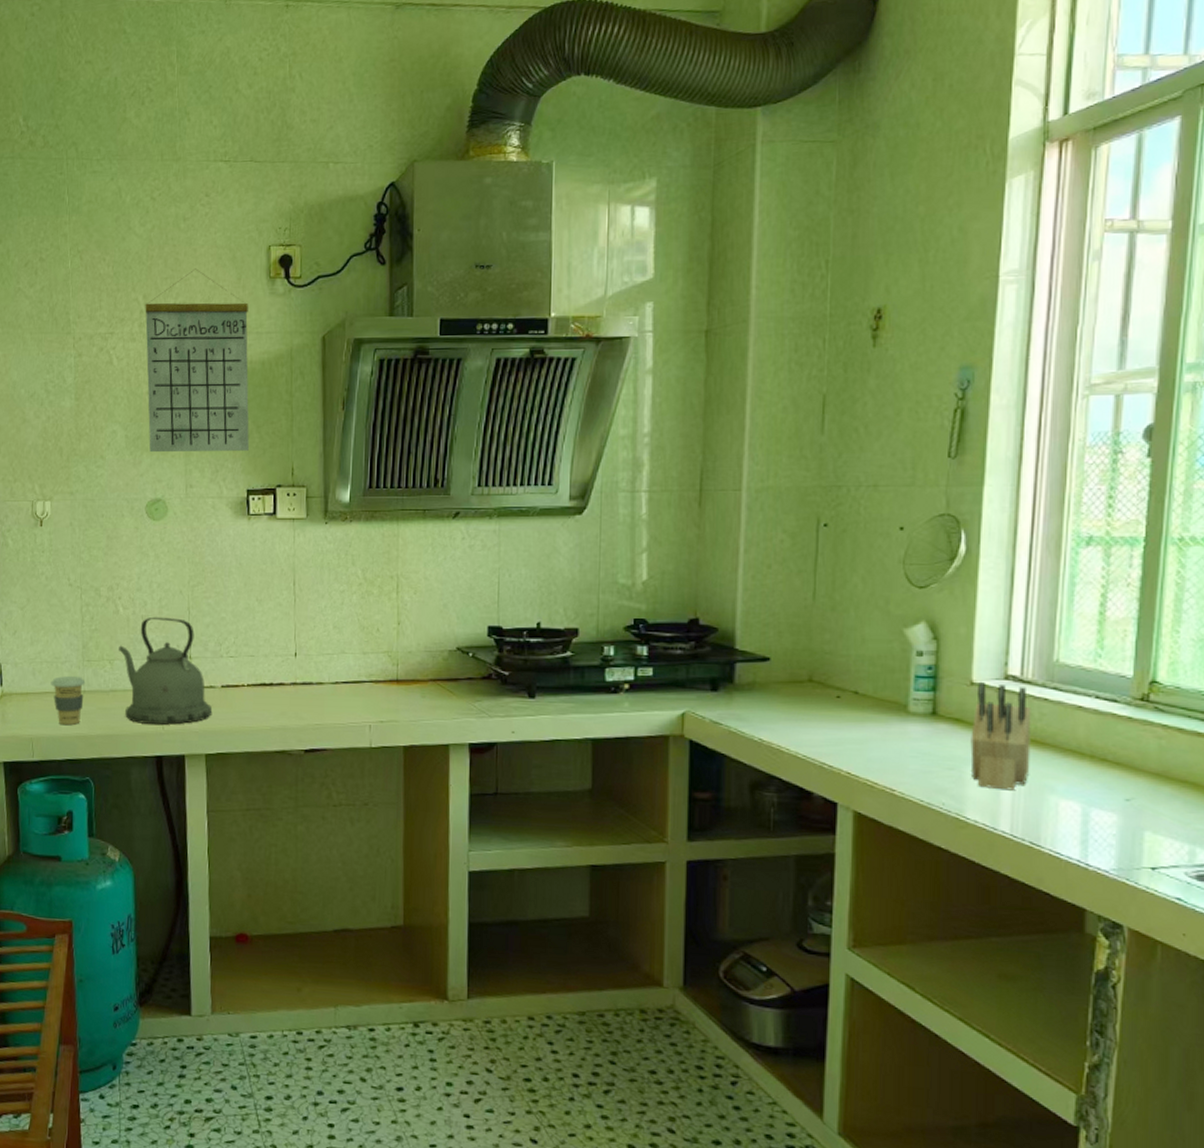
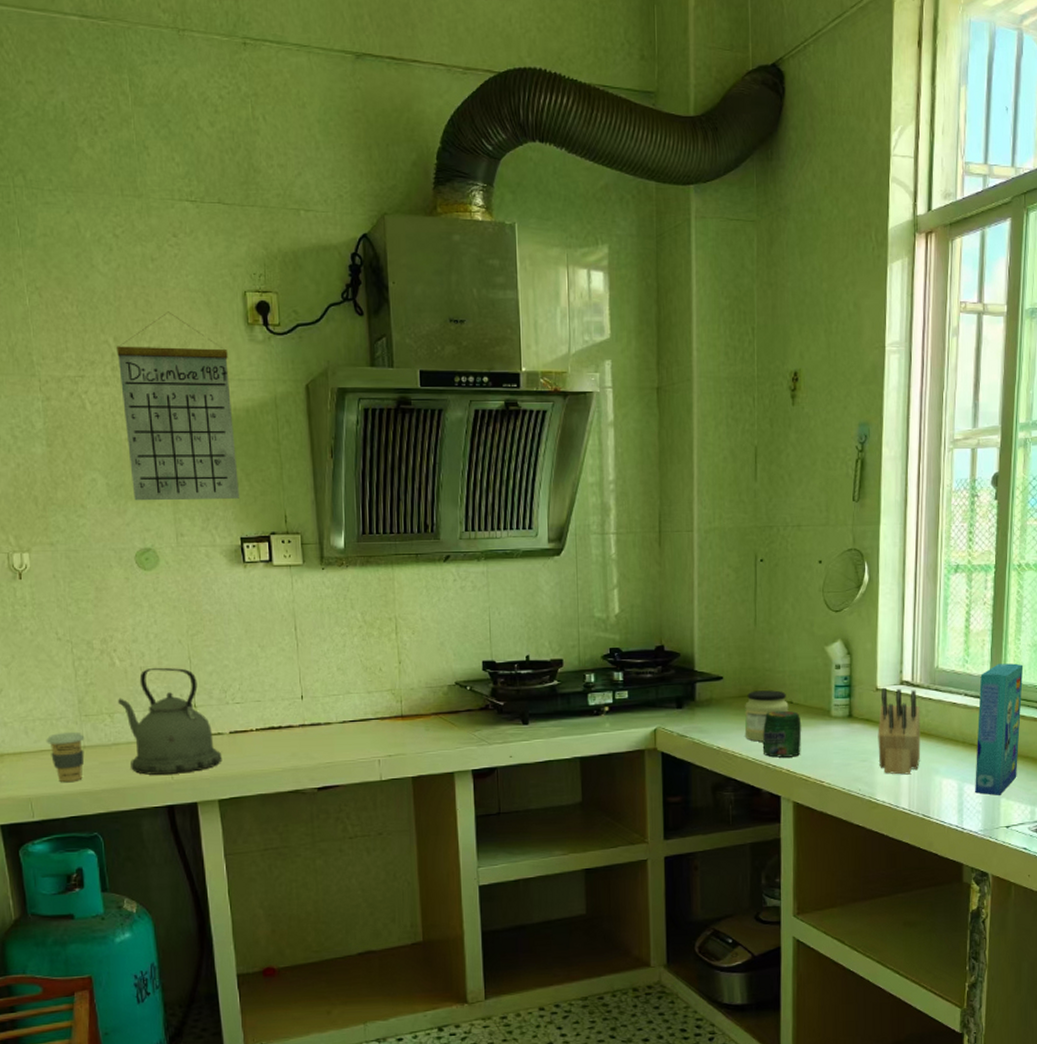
jar: none [794,676,853,736] -> present [744,690,789,742]
jar: none [816,701,869,758] -> present [762,710,802,758]
cereal box: none [1107,661,1184,827] -> present [975,663,1024,795]

